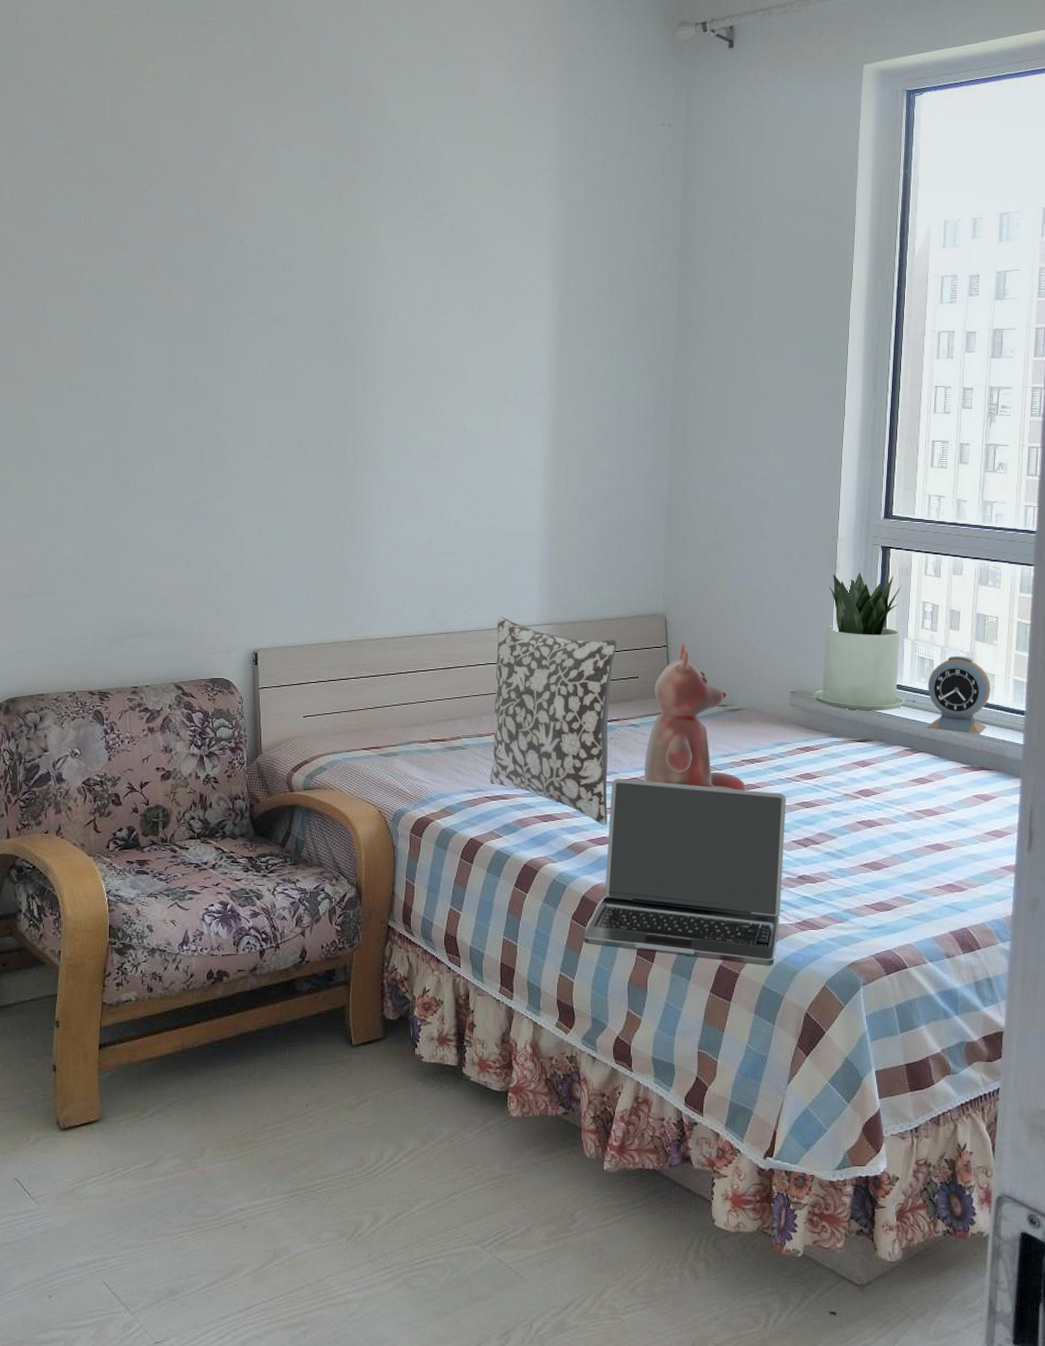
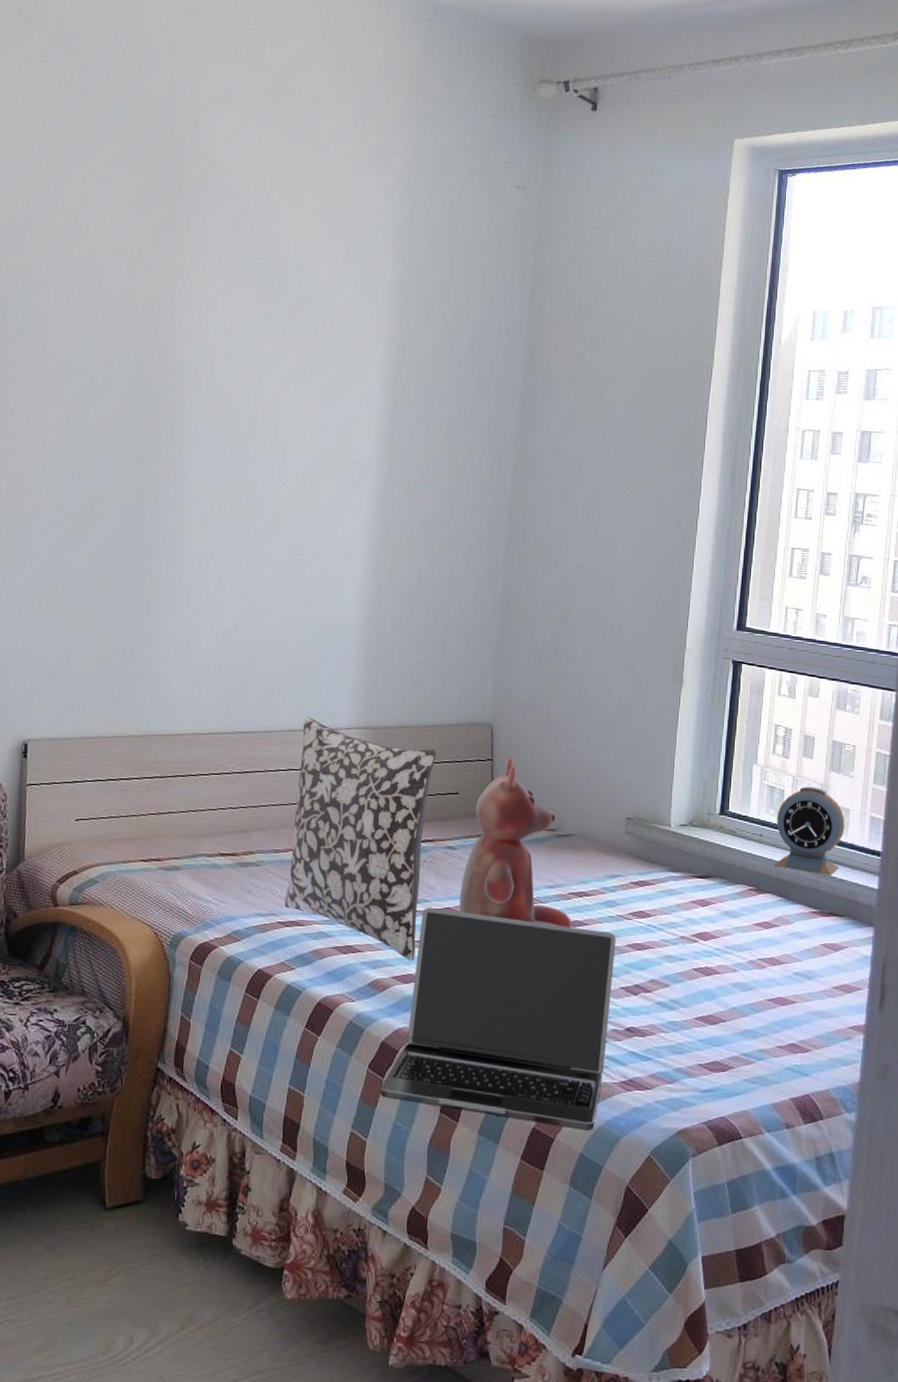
planter: present [813,572,905,711] -> none [651,688,754,844]

